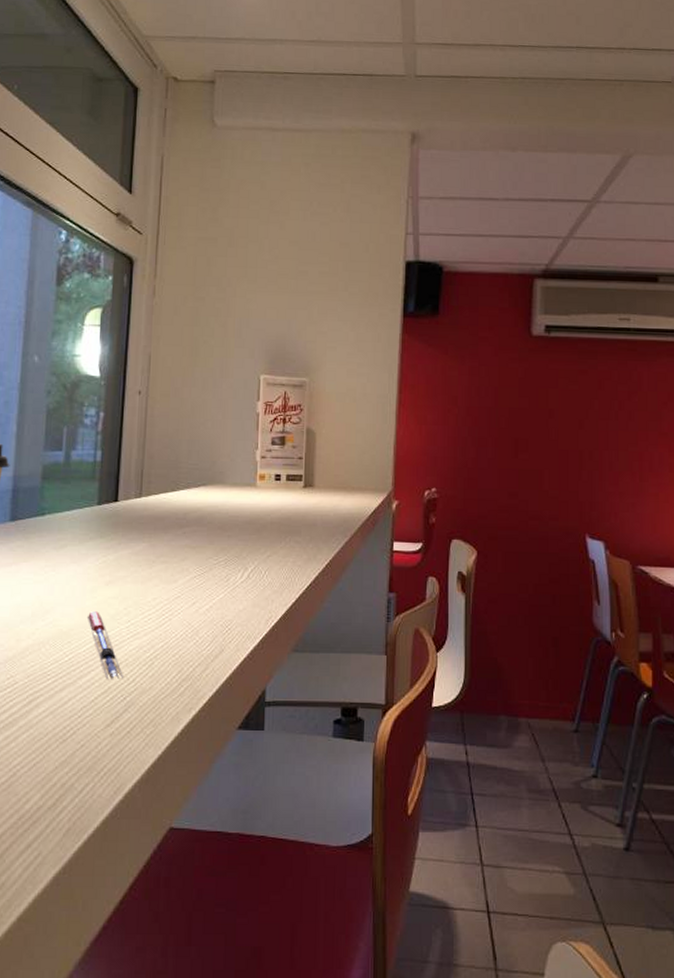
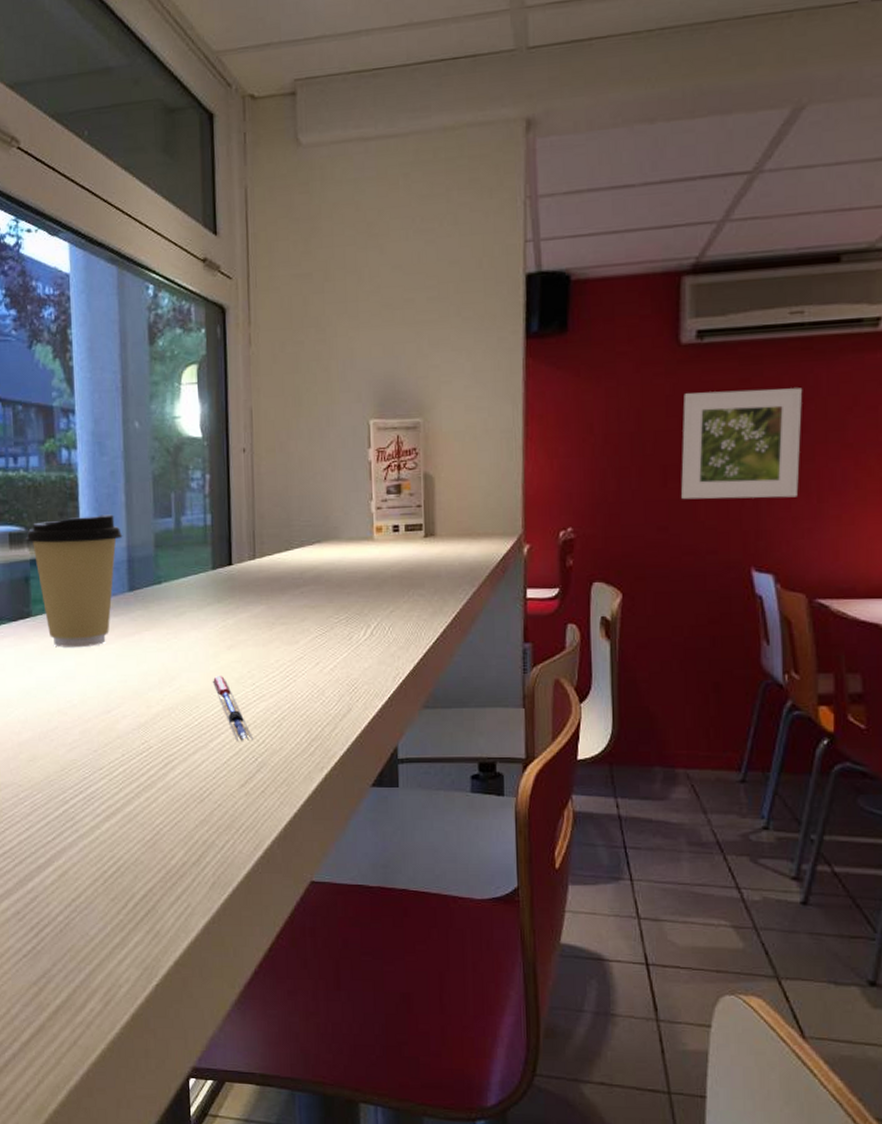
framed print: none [530,378,629,475] -> present [681,388,803,500]

